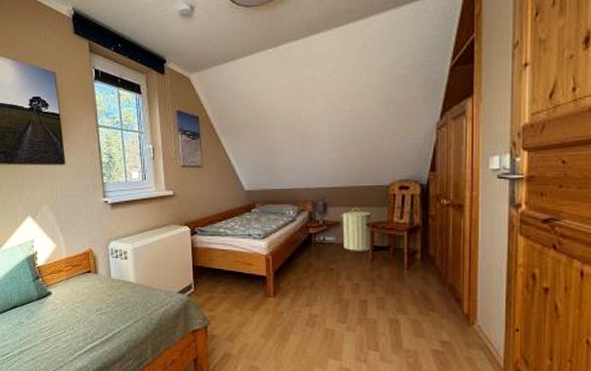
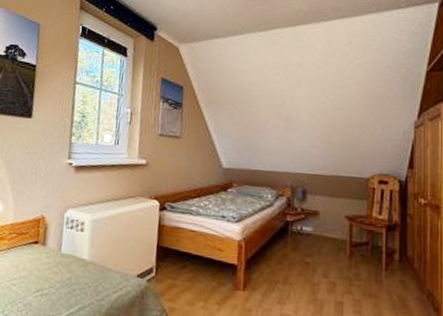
laundry hamper: present [339,207,374,251] -> none [318,197,354,247]

